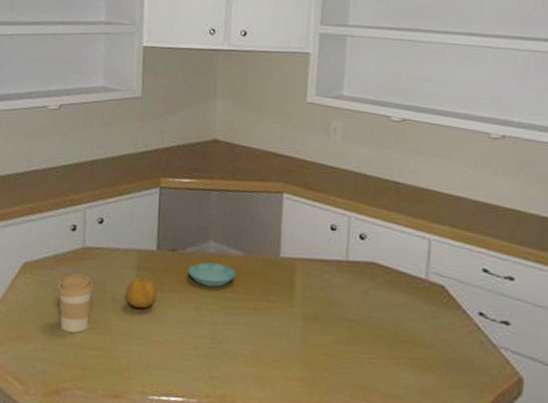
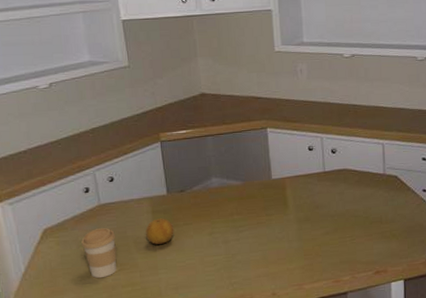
saucer: present [187,262,236,287] -> none [197,194,238,214]

